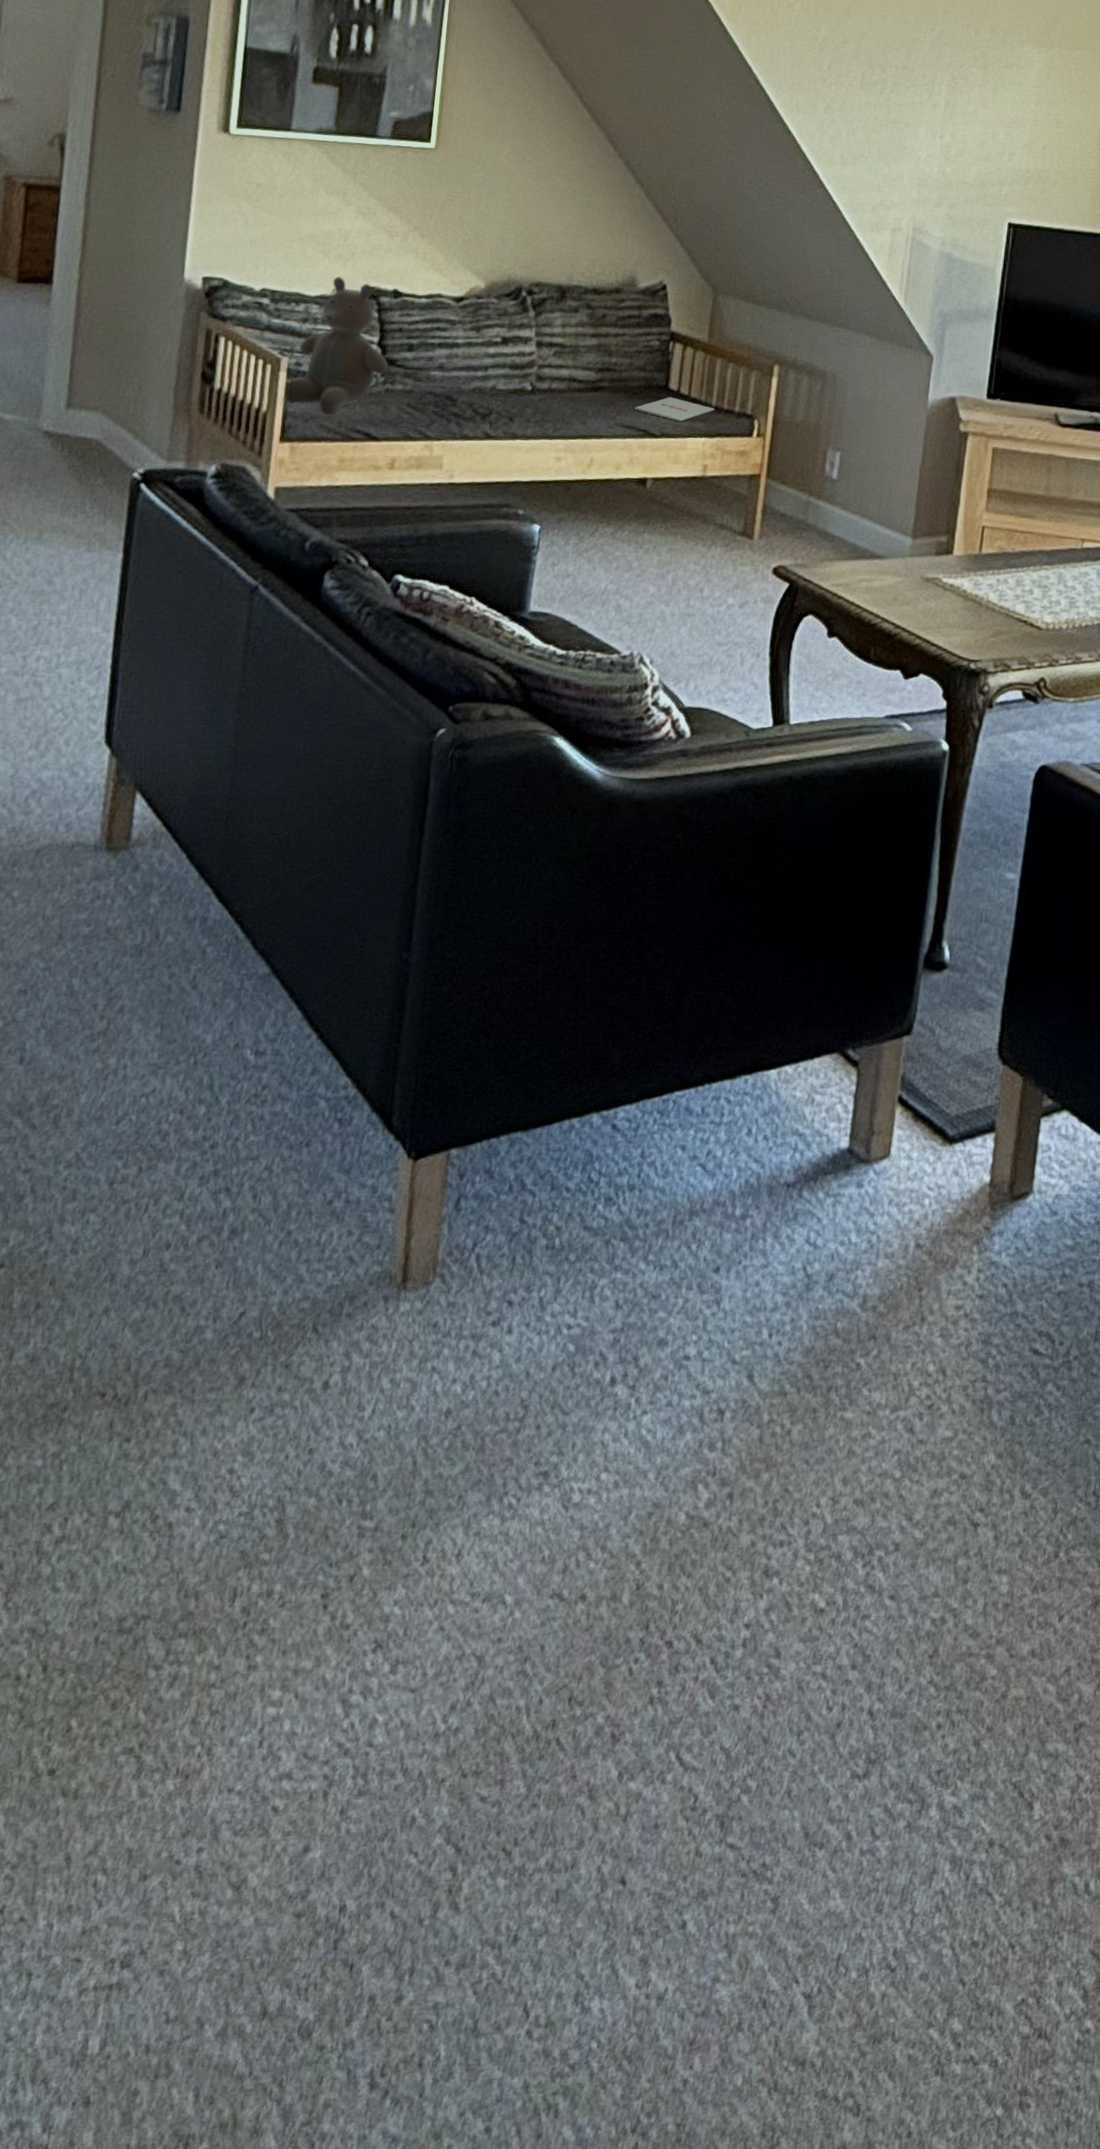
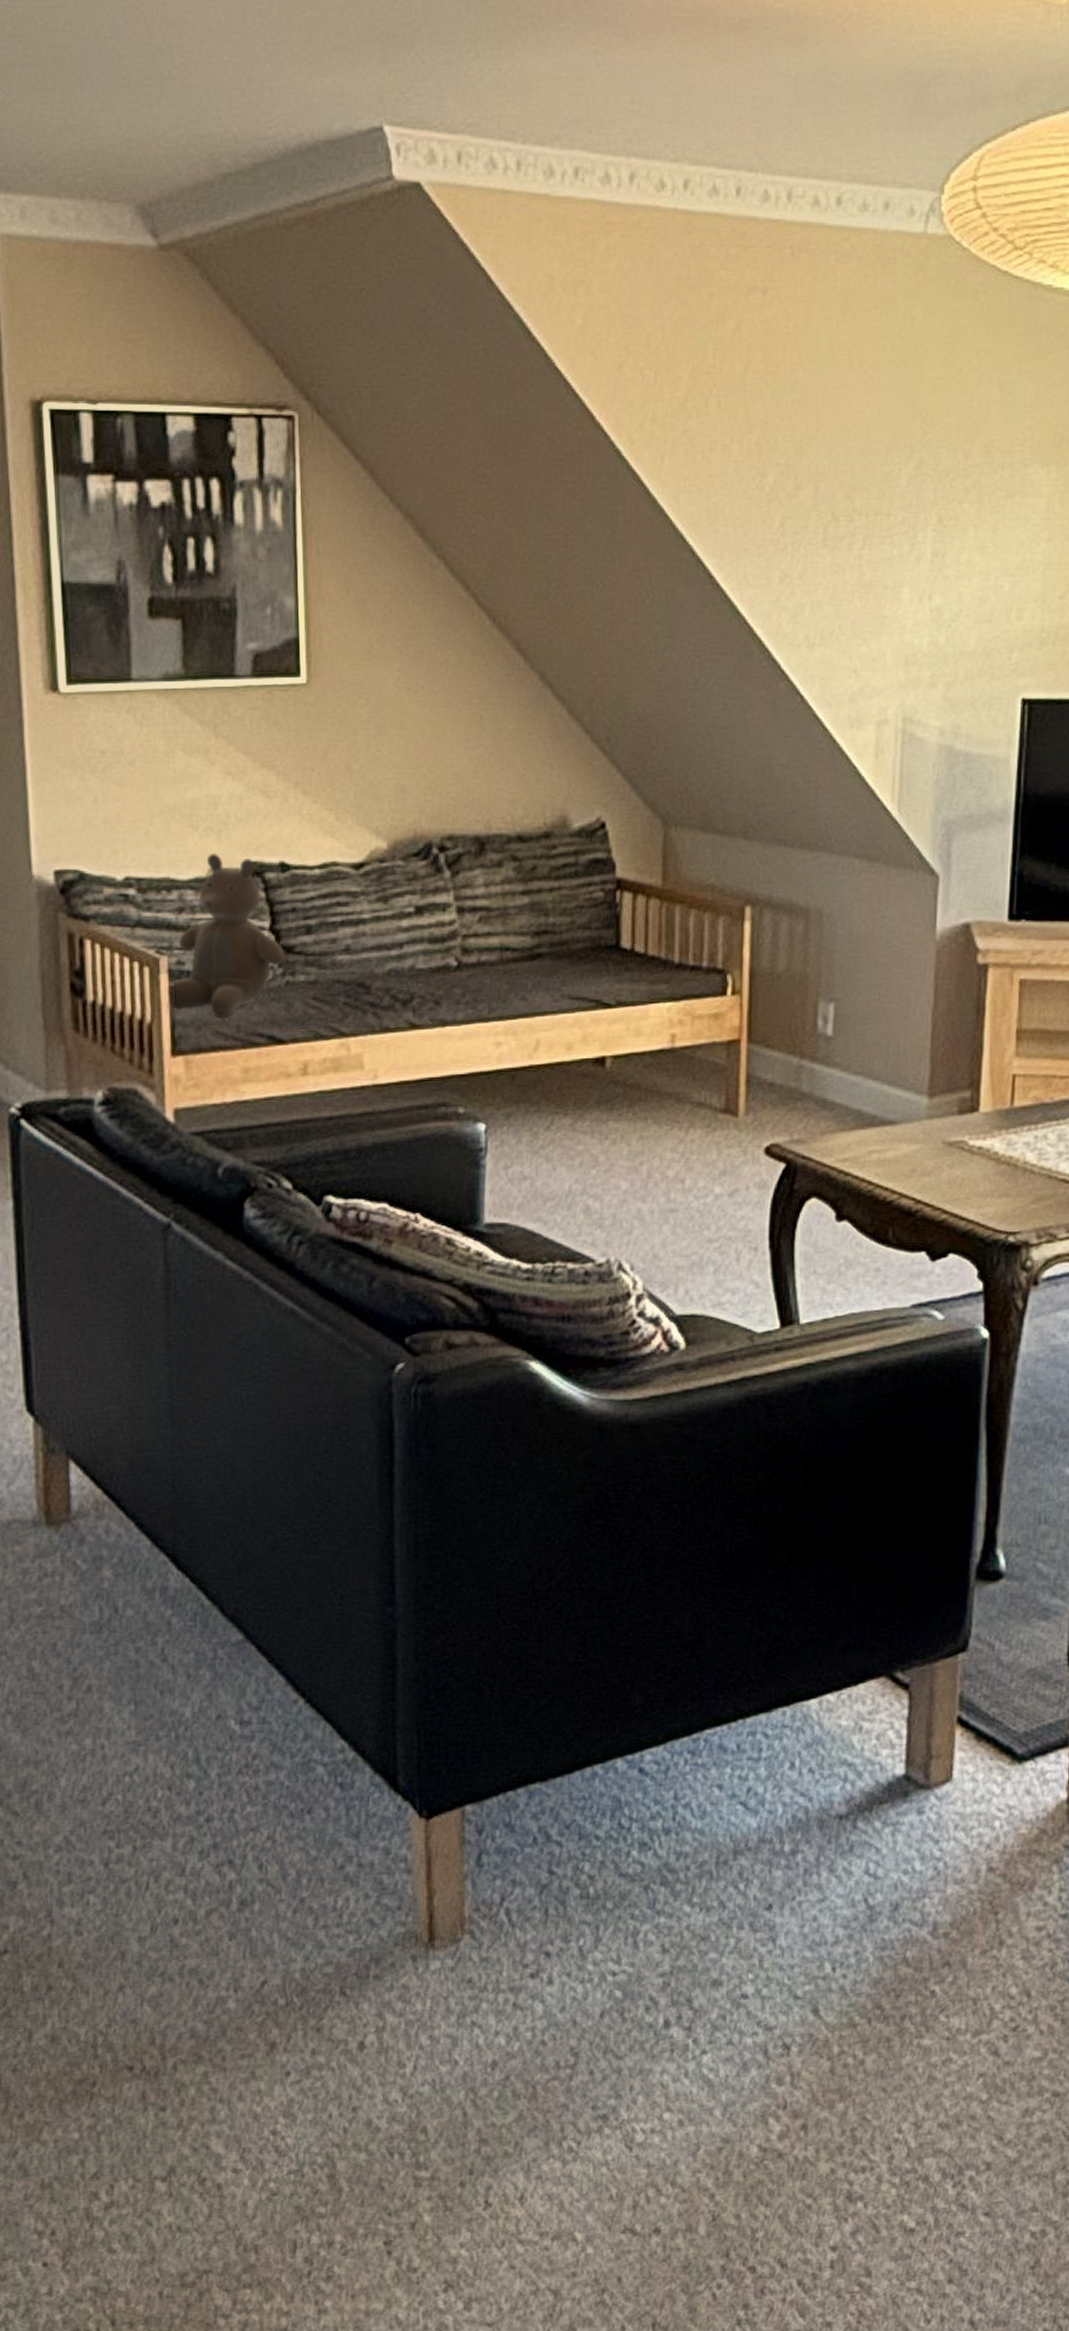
magazine: present [634,397,715,422] -> none [582,957,679,987]

